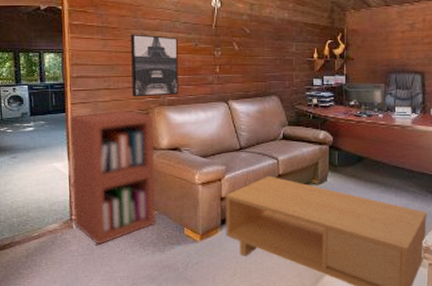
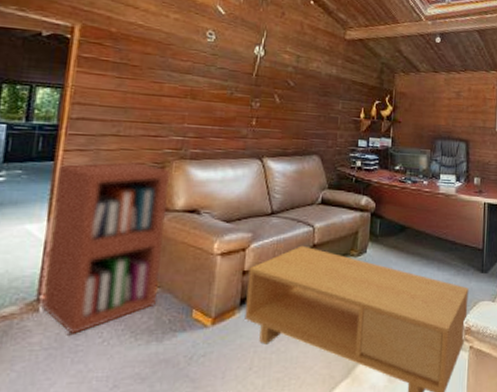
wall art: present [131,34,179,97] -> none [147,74,211,148]

